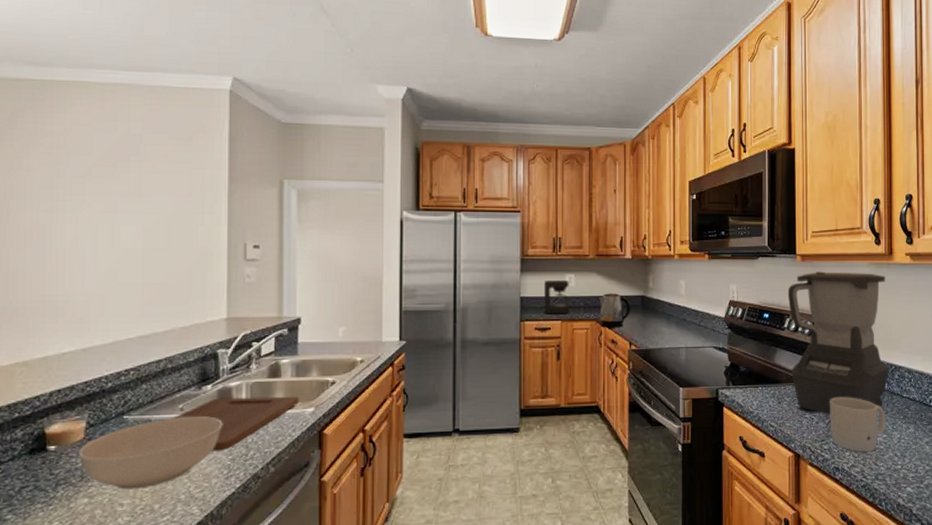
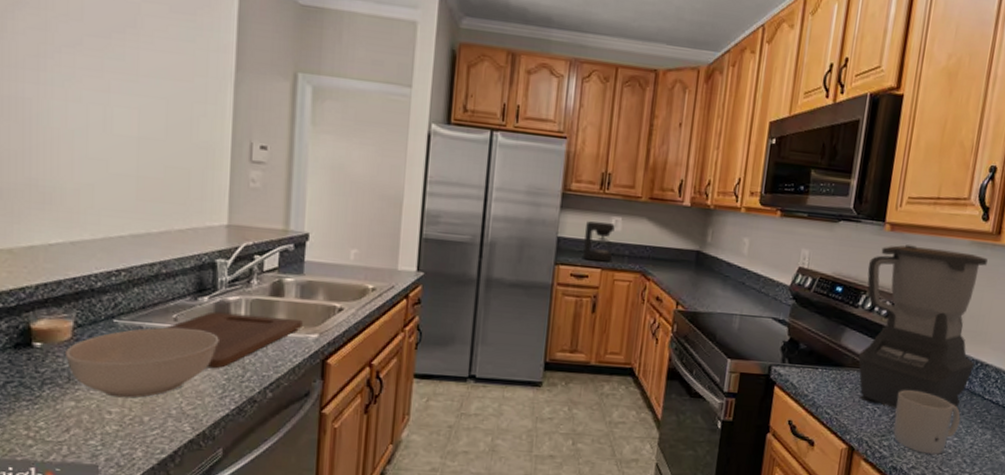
kettle: present [598,293,631,328] -> none [644,243,683,284]

